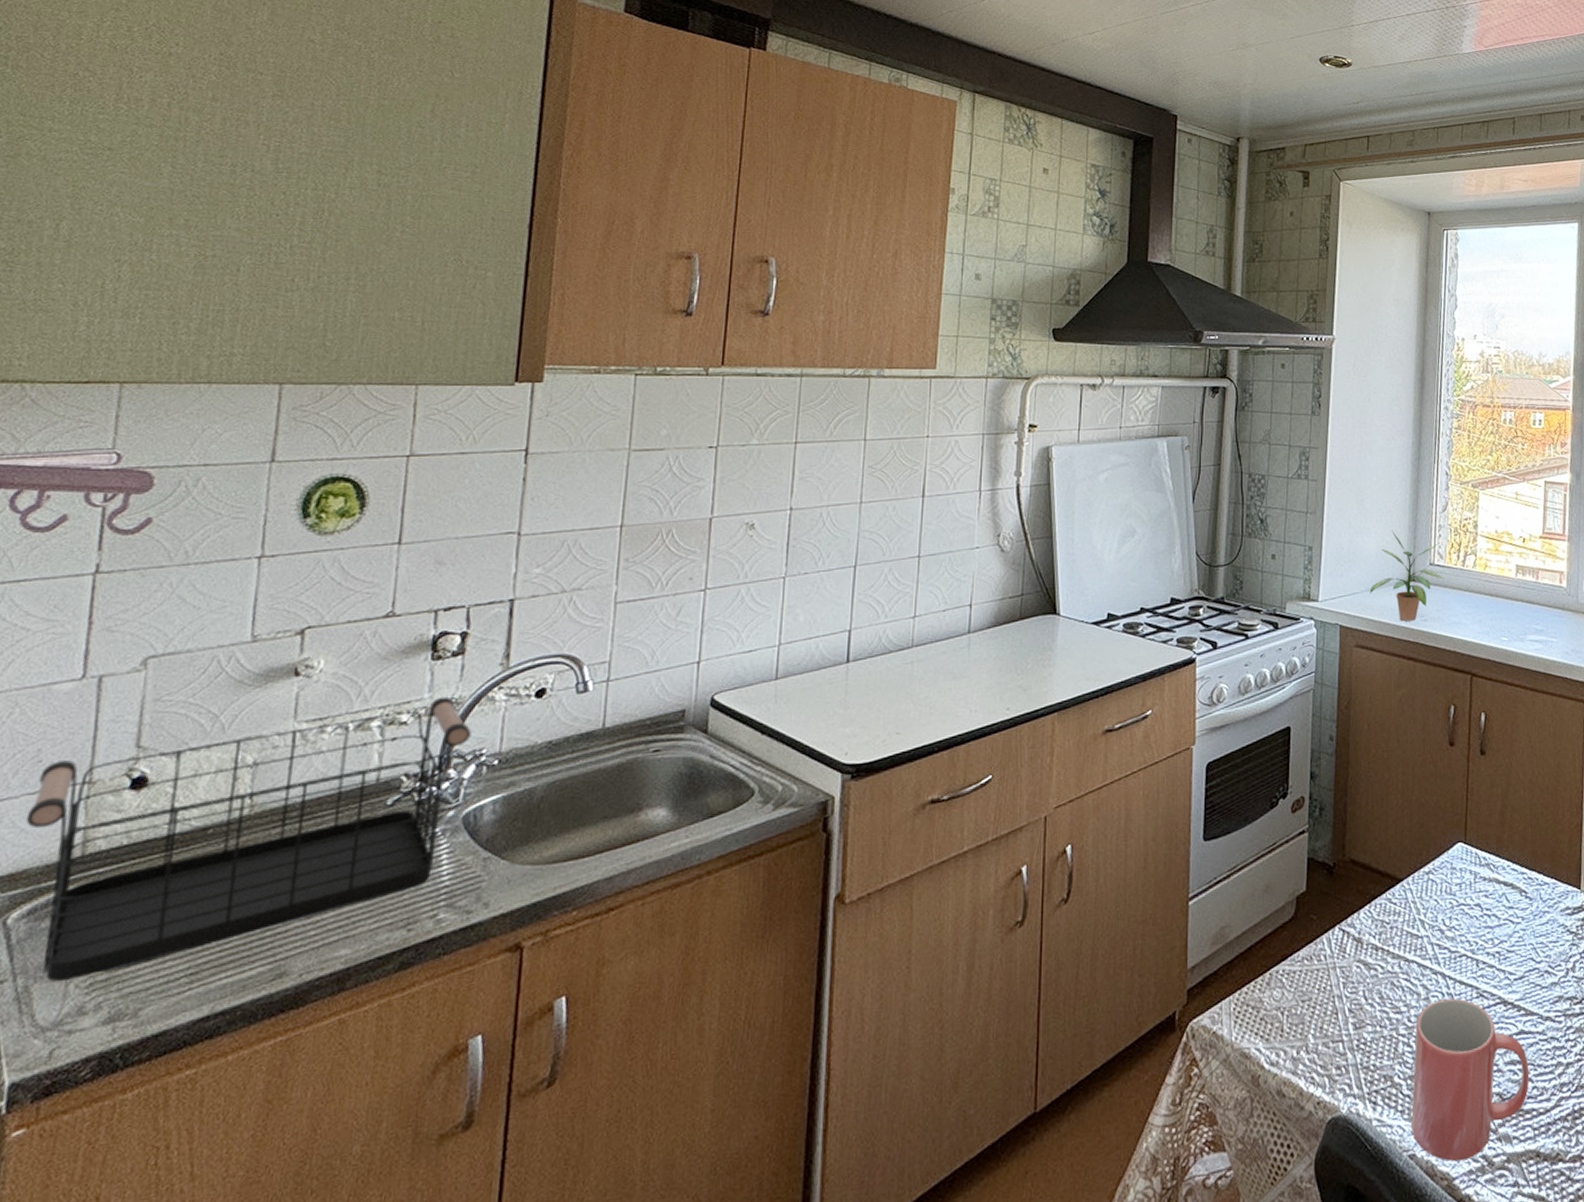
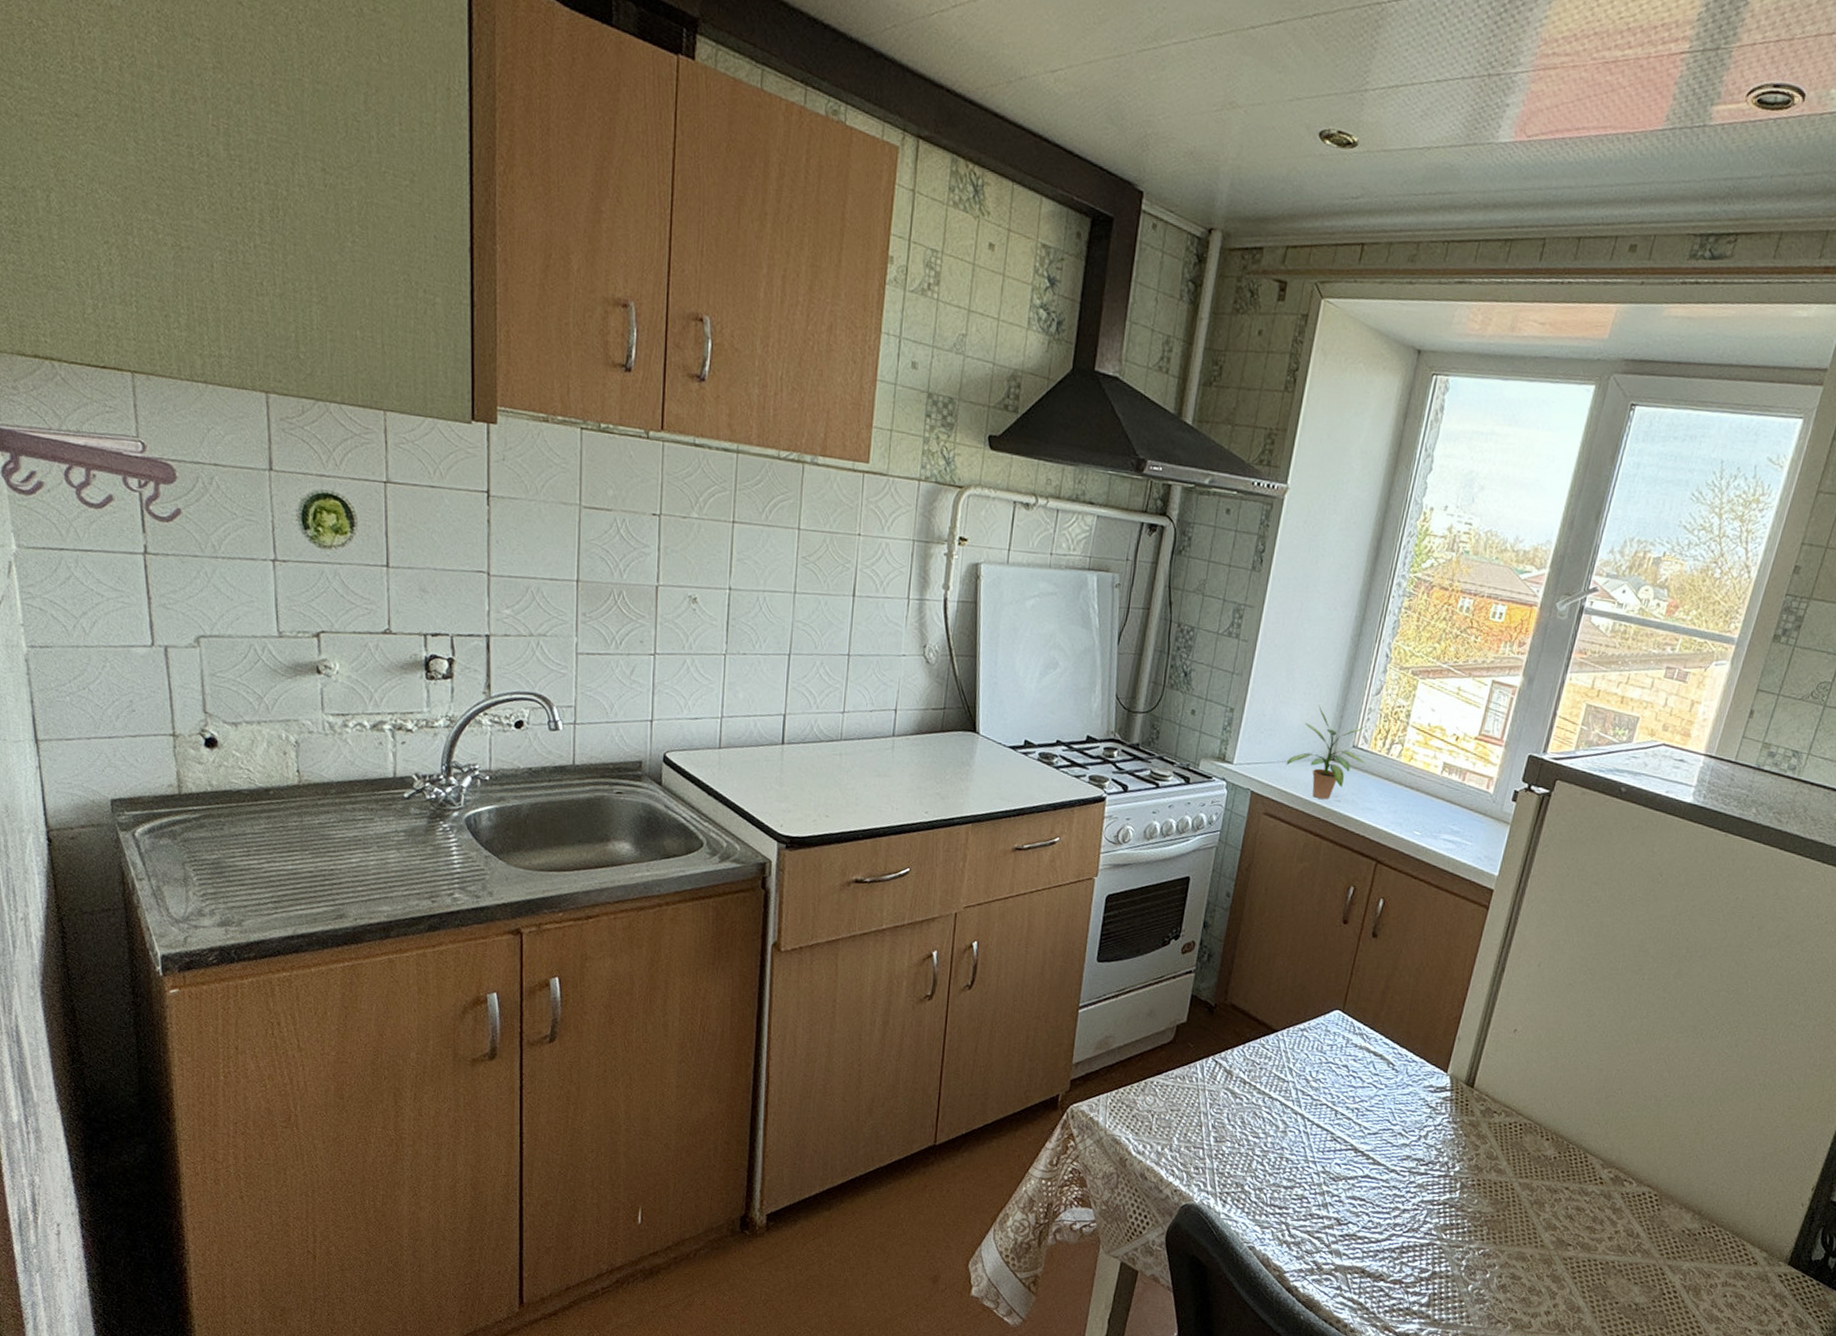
dish rack: present [25,696,472,982] -> none [132,713,465,889]
mug: present [1411,998,1530,1162] -> none [1254,1135,1368,1261]

